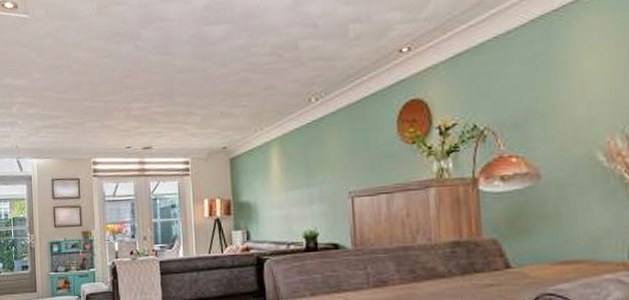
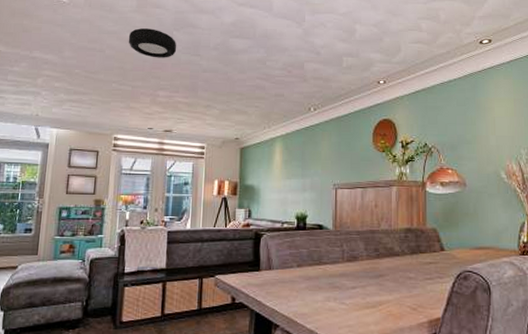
ceiling light: none [93,30,146,66] -> present [128,28,177,58]

